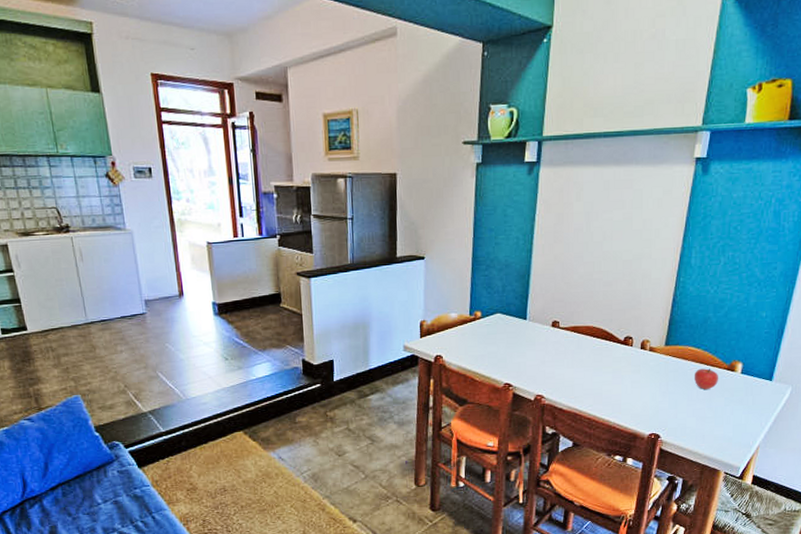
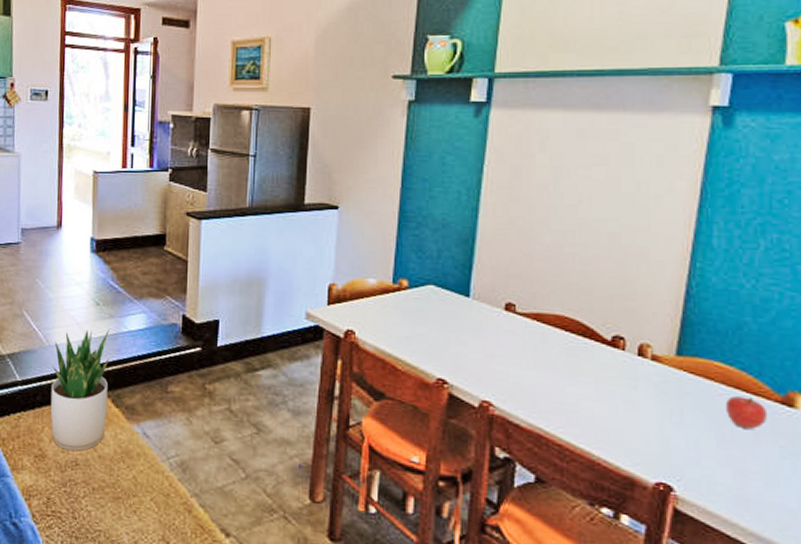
planter: none [191,379,246,481] -> present [50,329,110,451]

